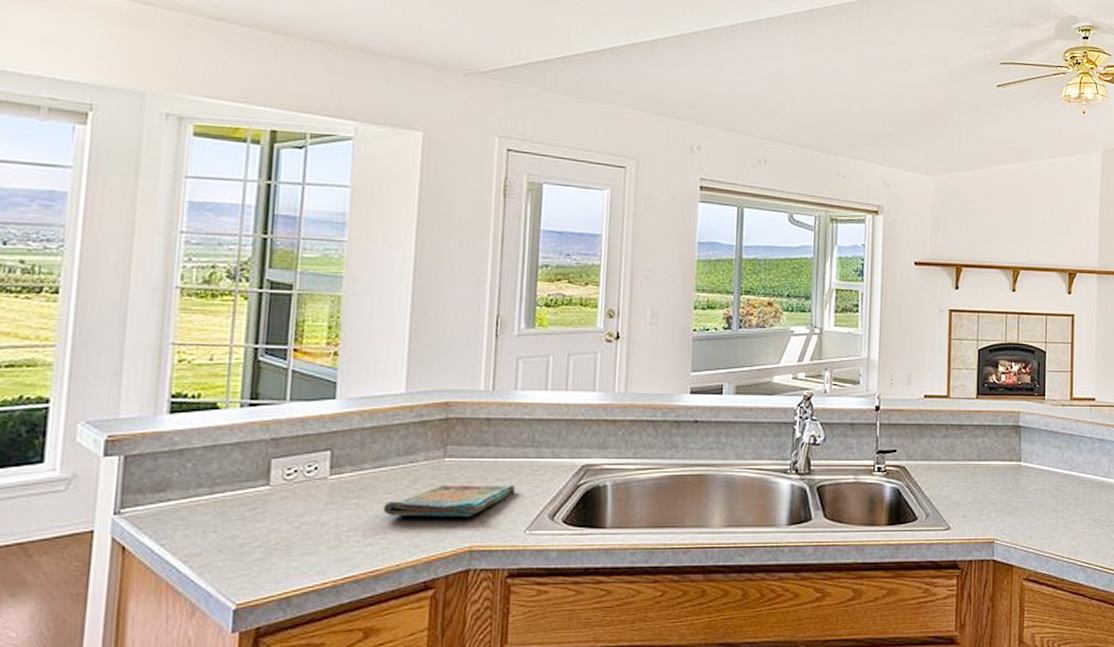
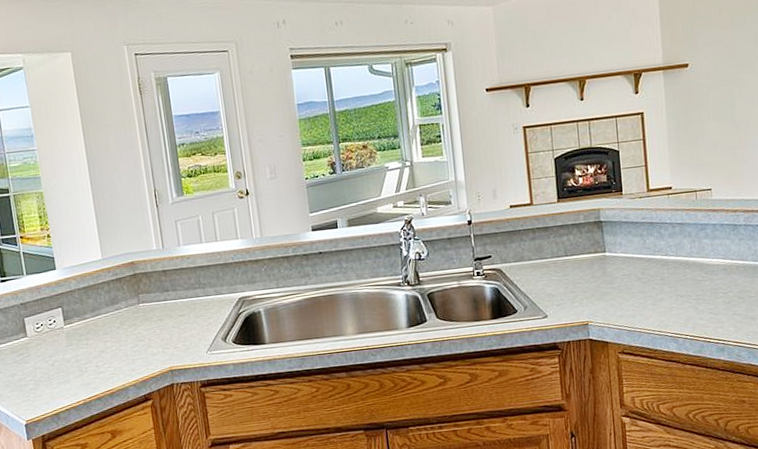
dish towel: present [383,484,515,517] -> none [105,319,194,350]

